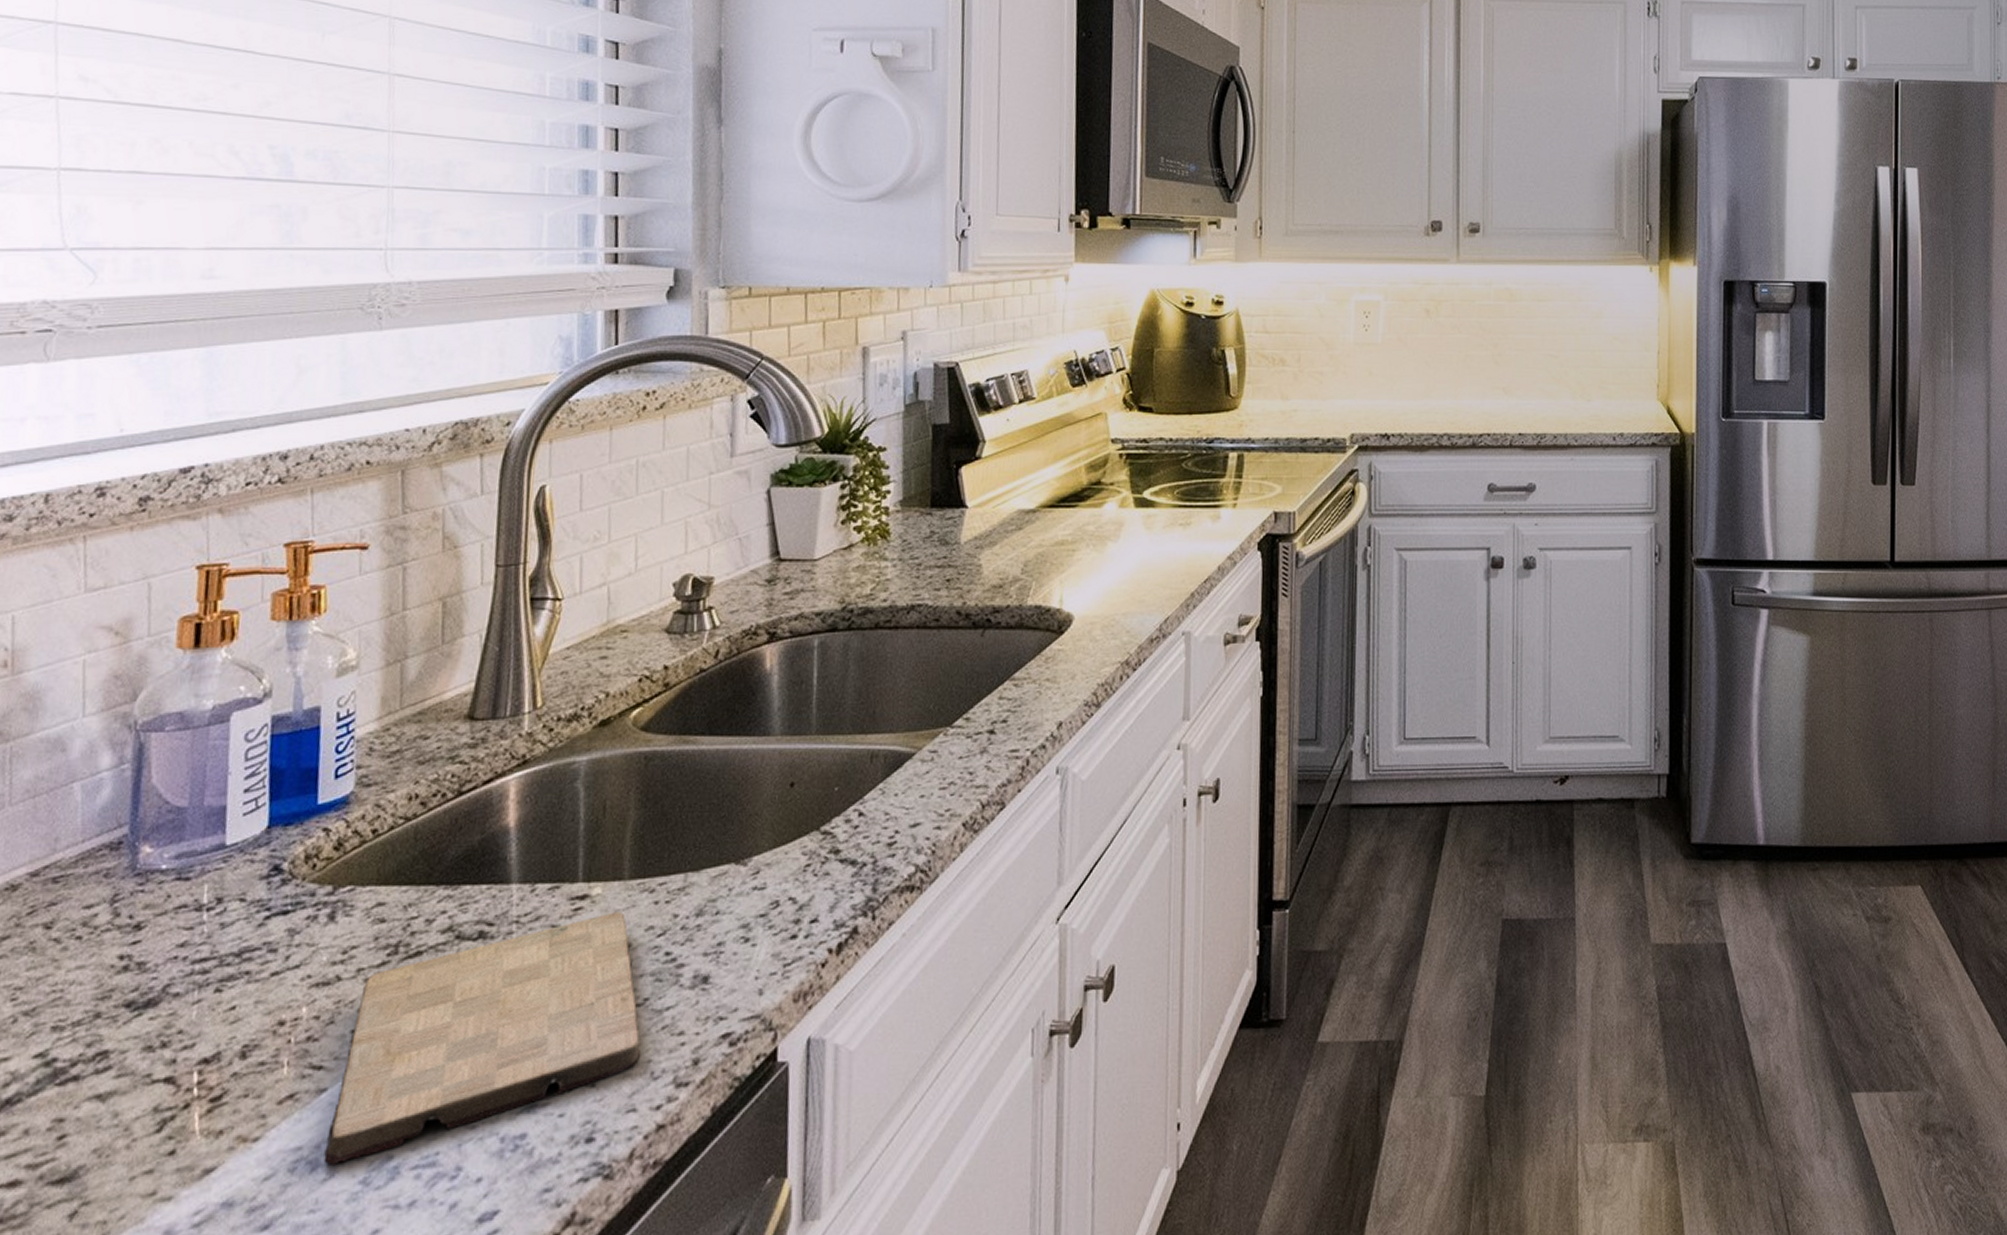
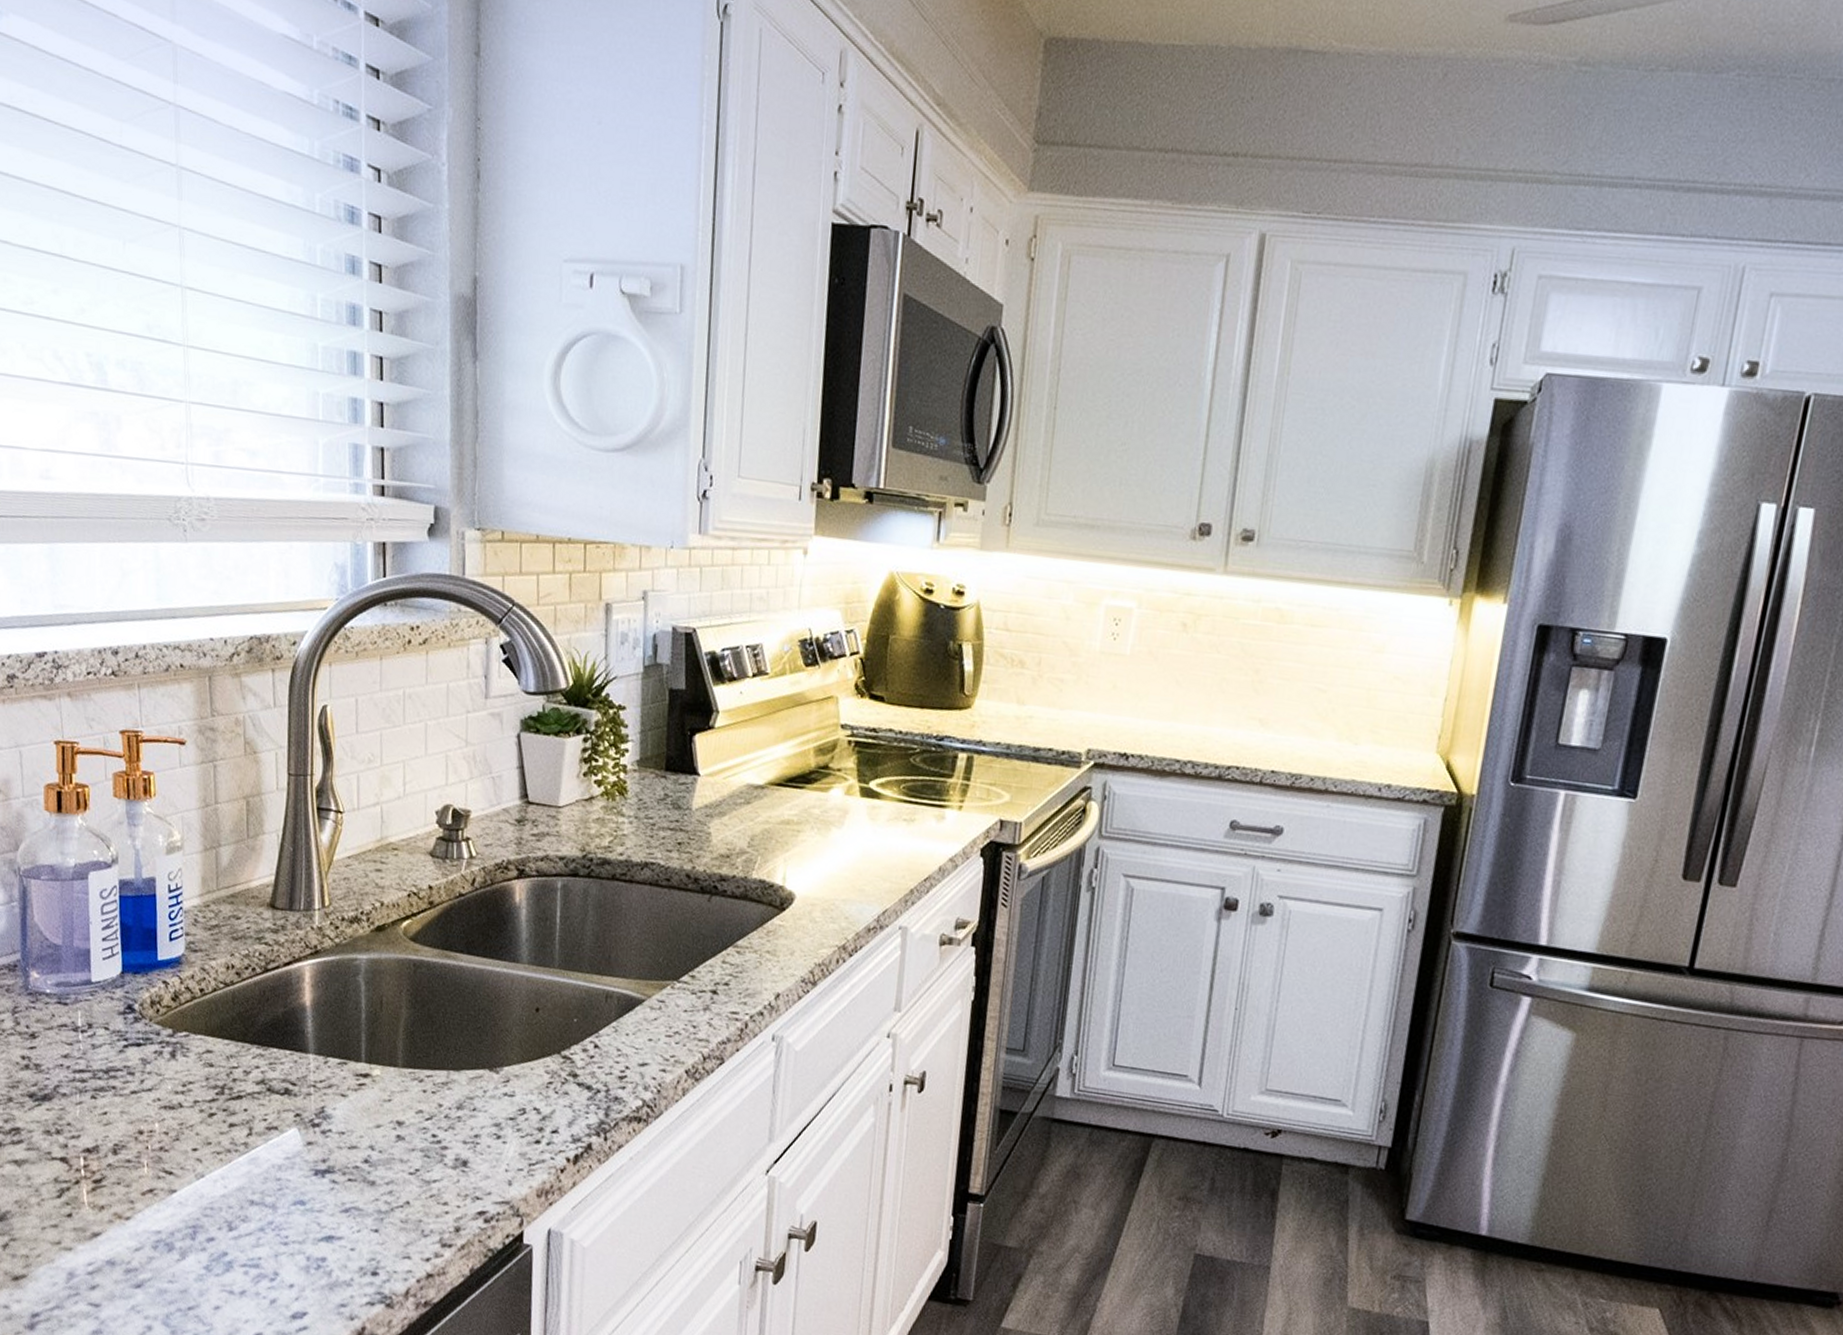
cutting board: present [324,912,642,1165] -> none [177,1092,414,1251]

